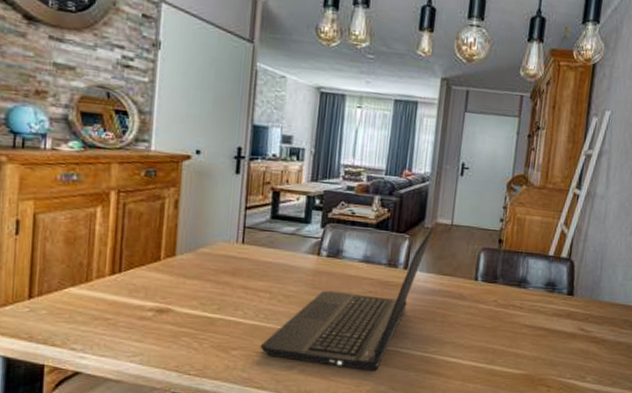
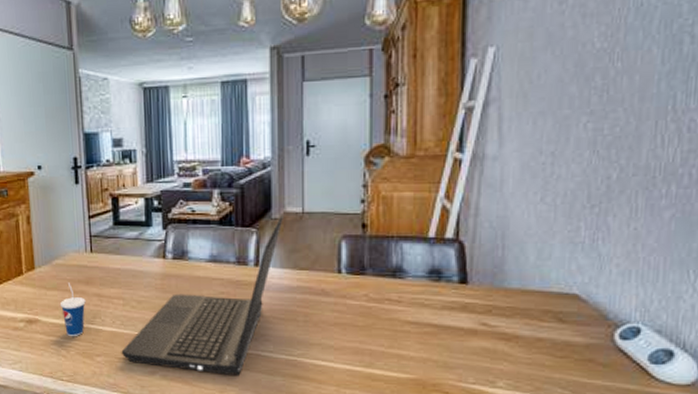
cup: none [200,272,229,328] -> present [61,282,86,336]

